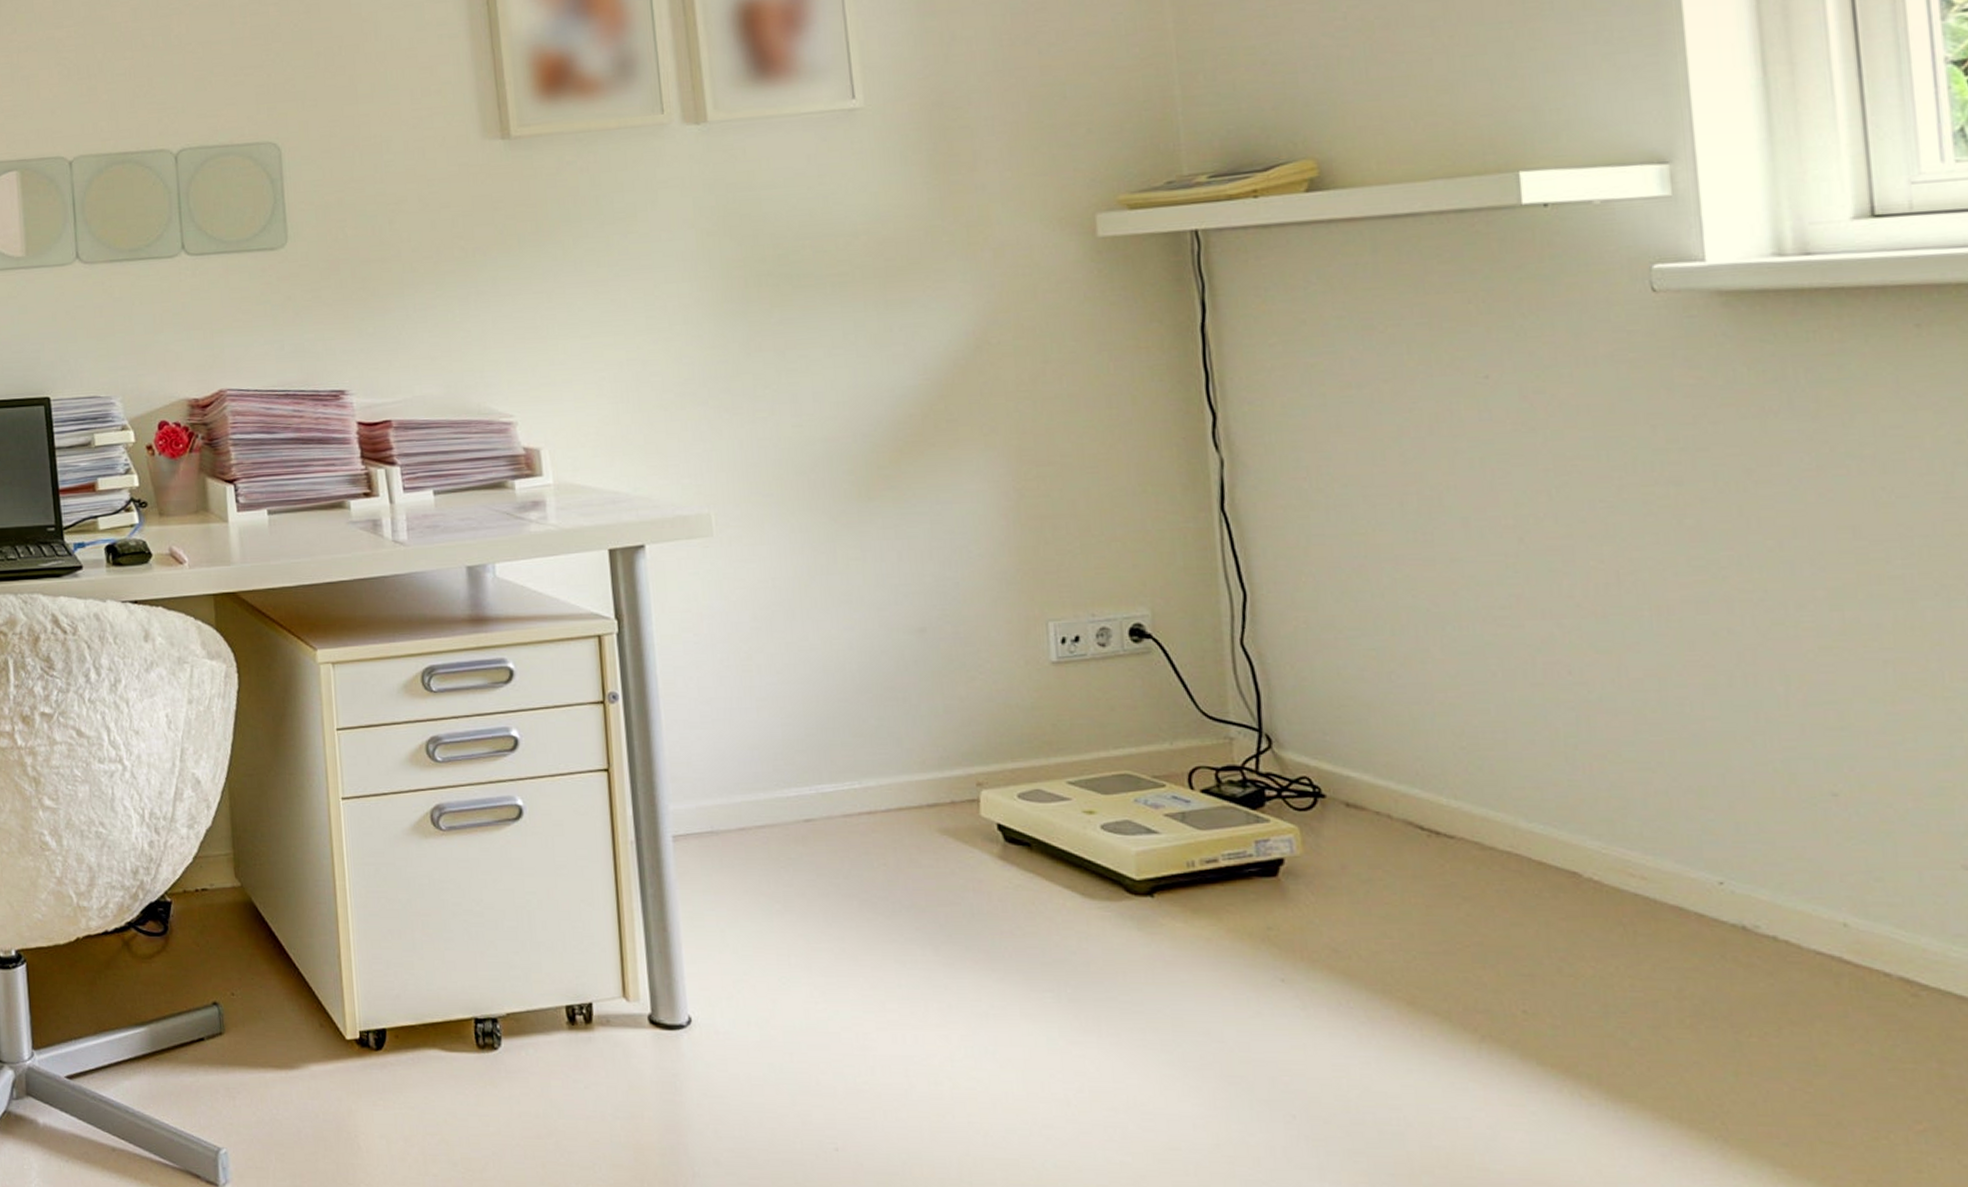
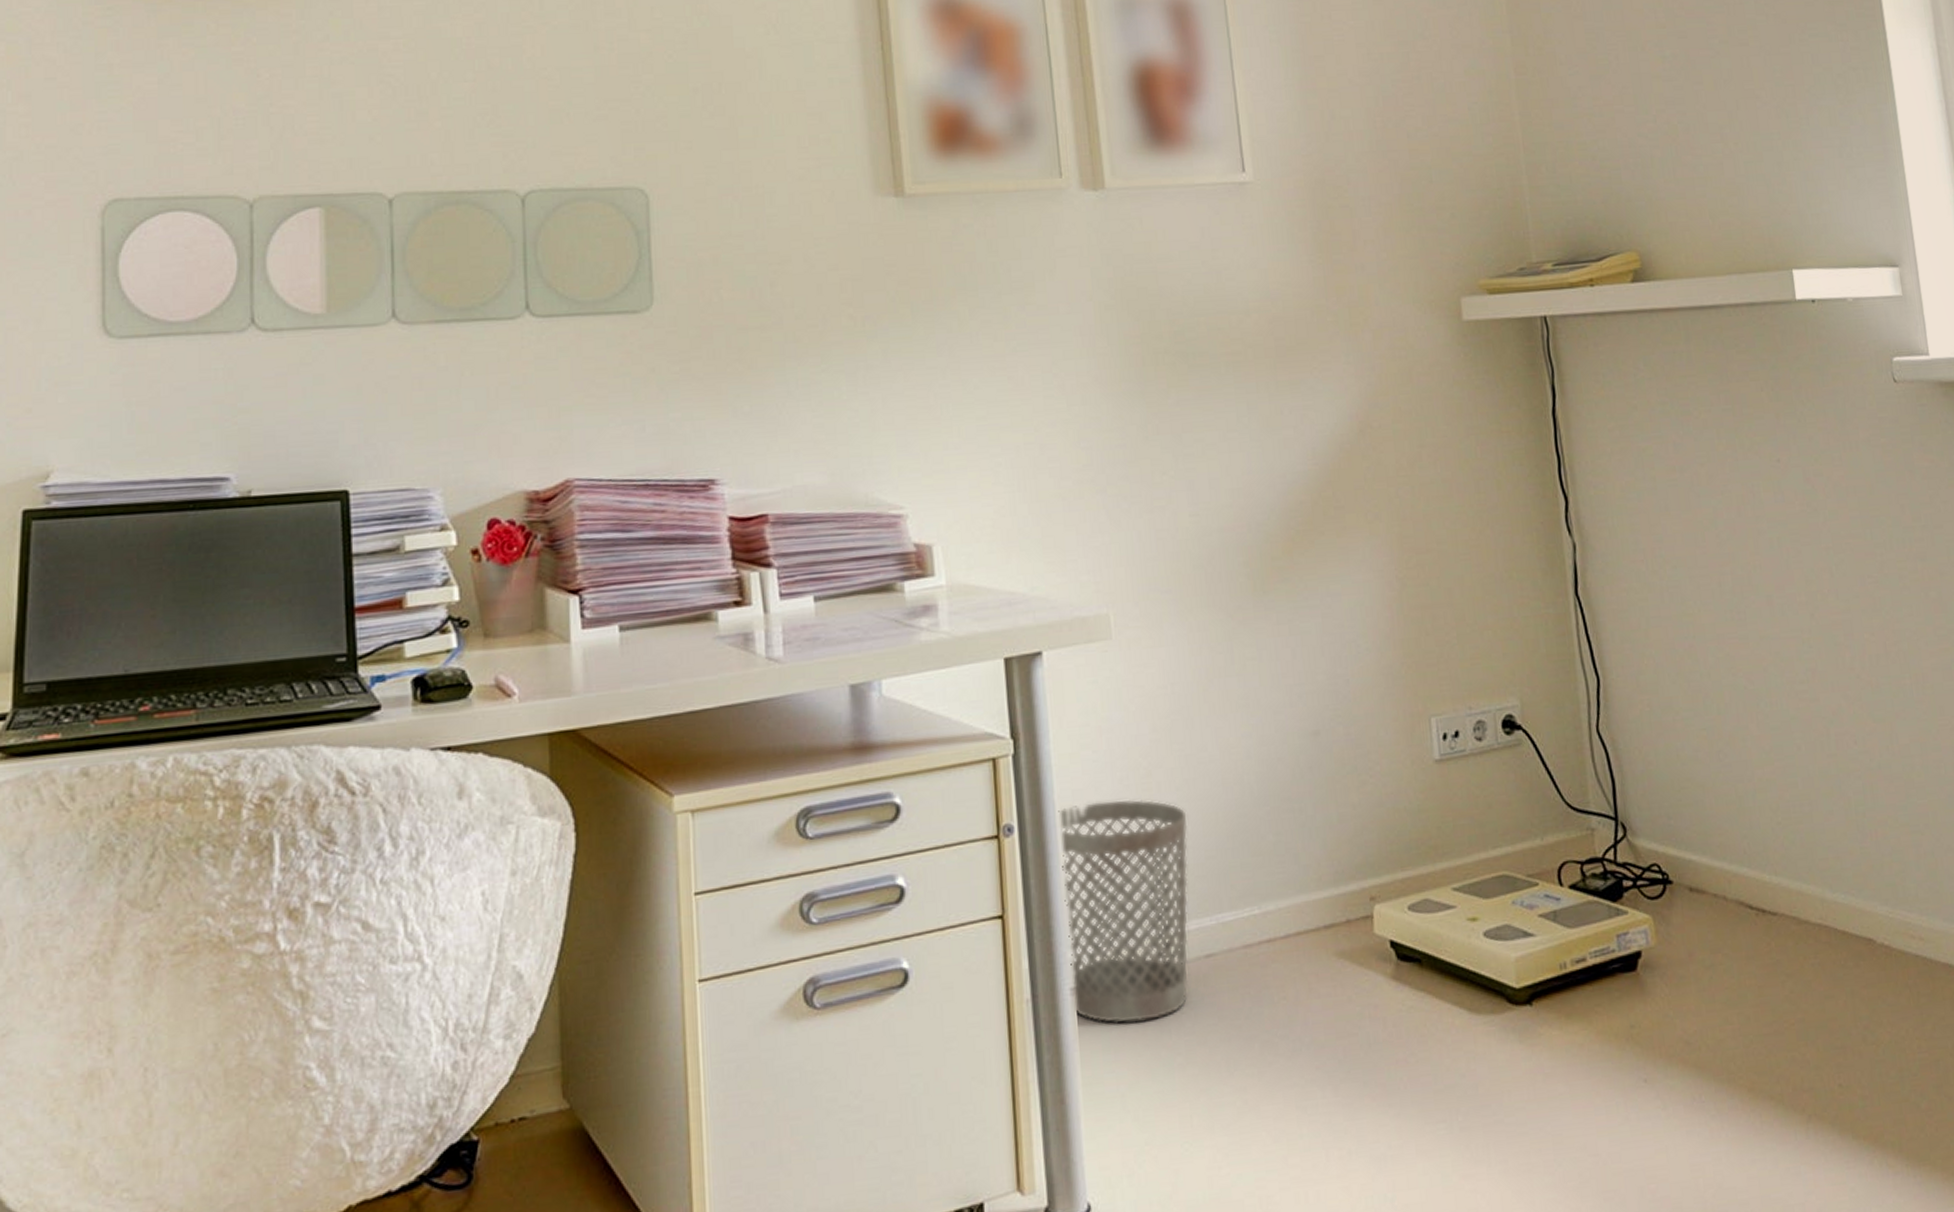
wastebasket: none [660,678,788,870] -> present [1058,799,1188,1024]

